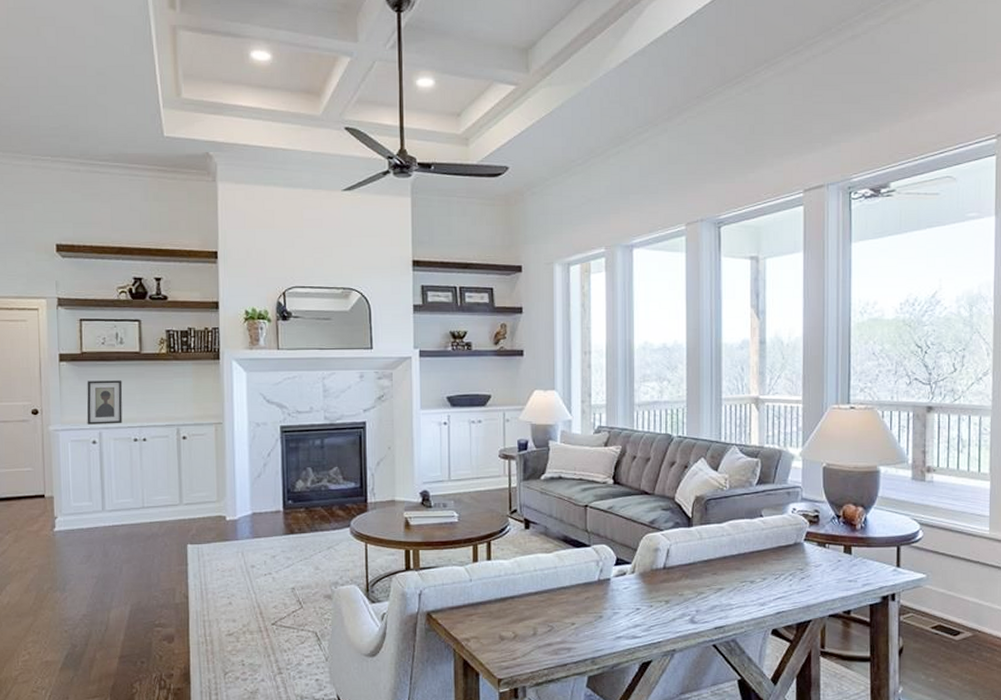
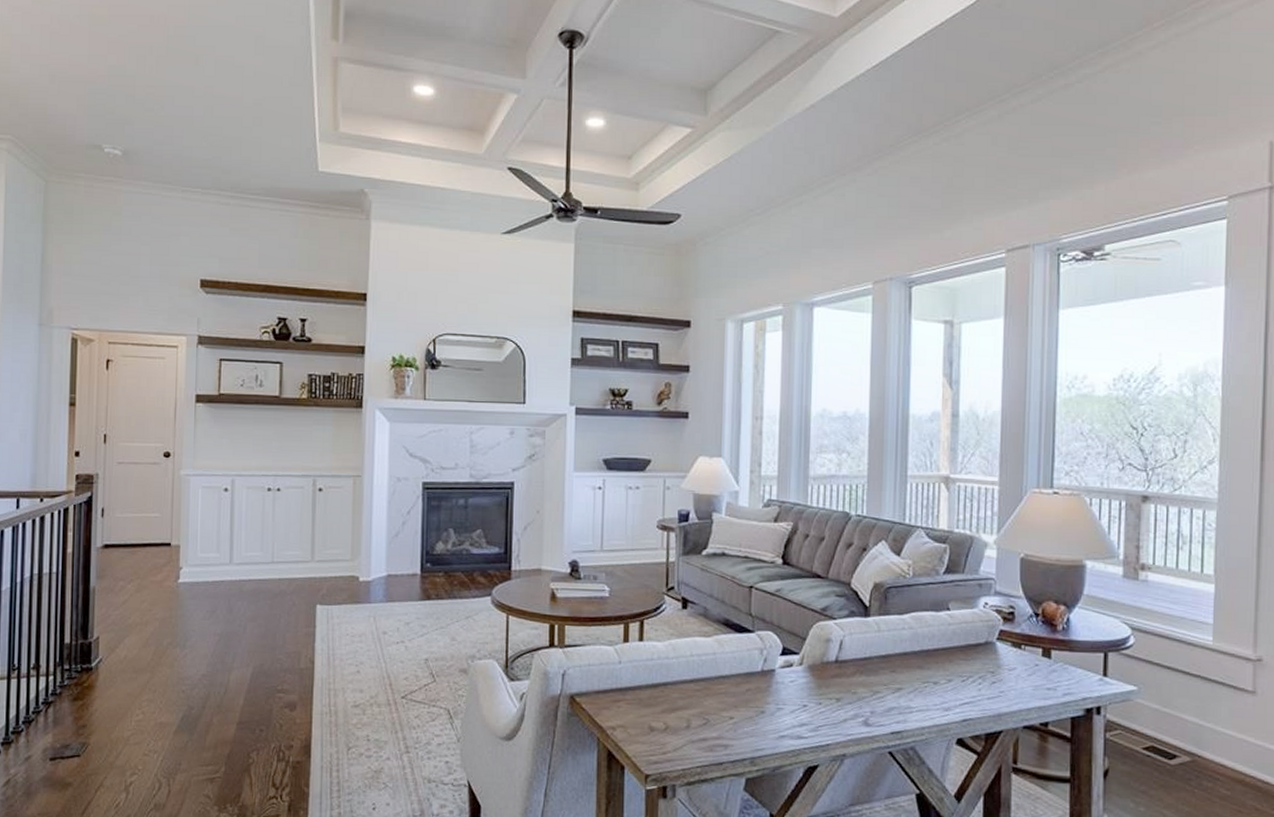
picture frame: present [87,380,123,425] -> none [220,424,259,472]

